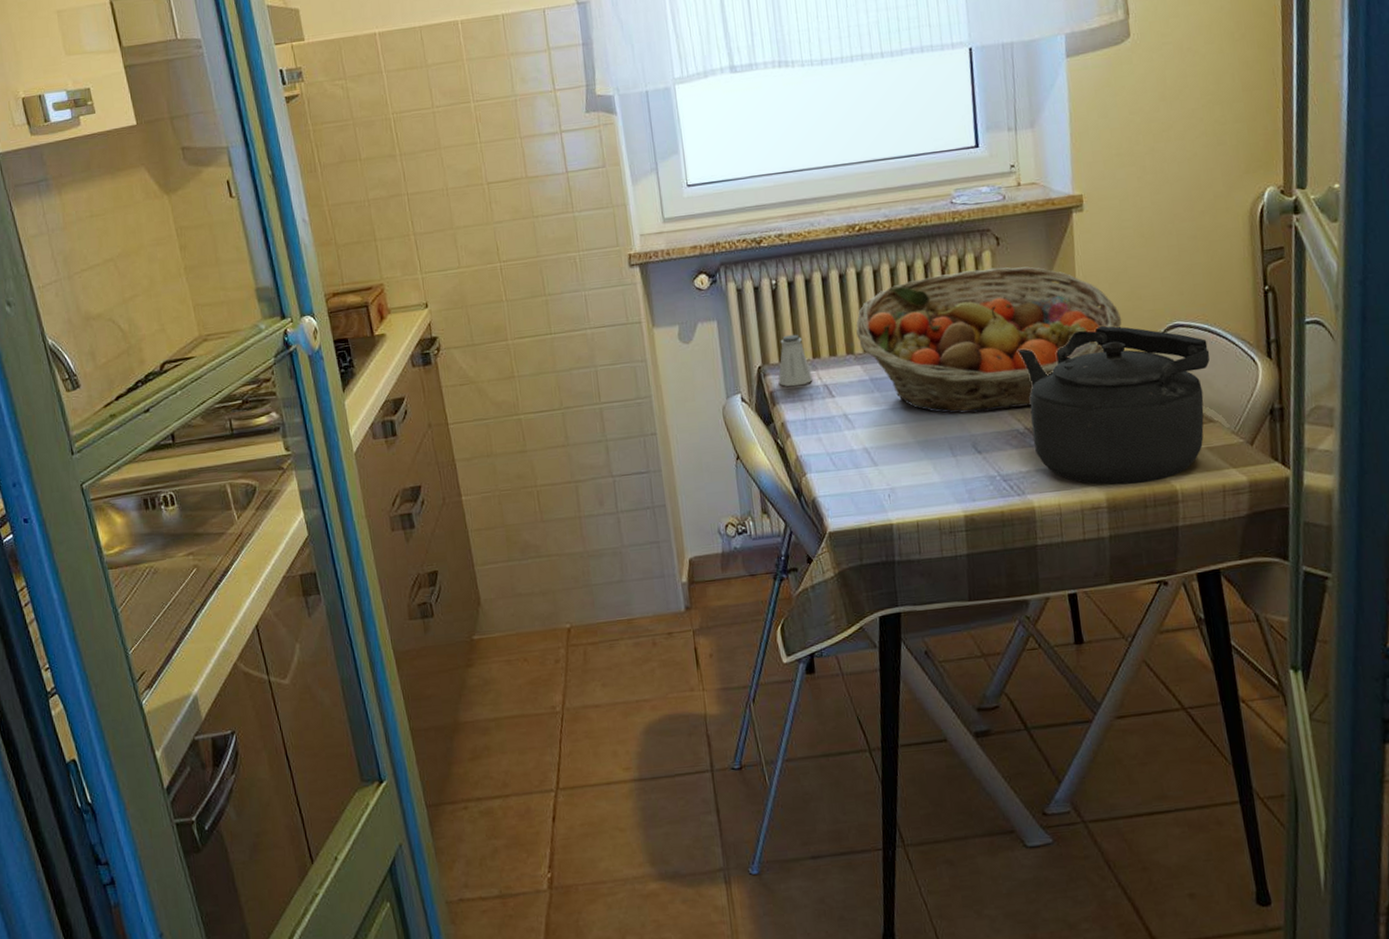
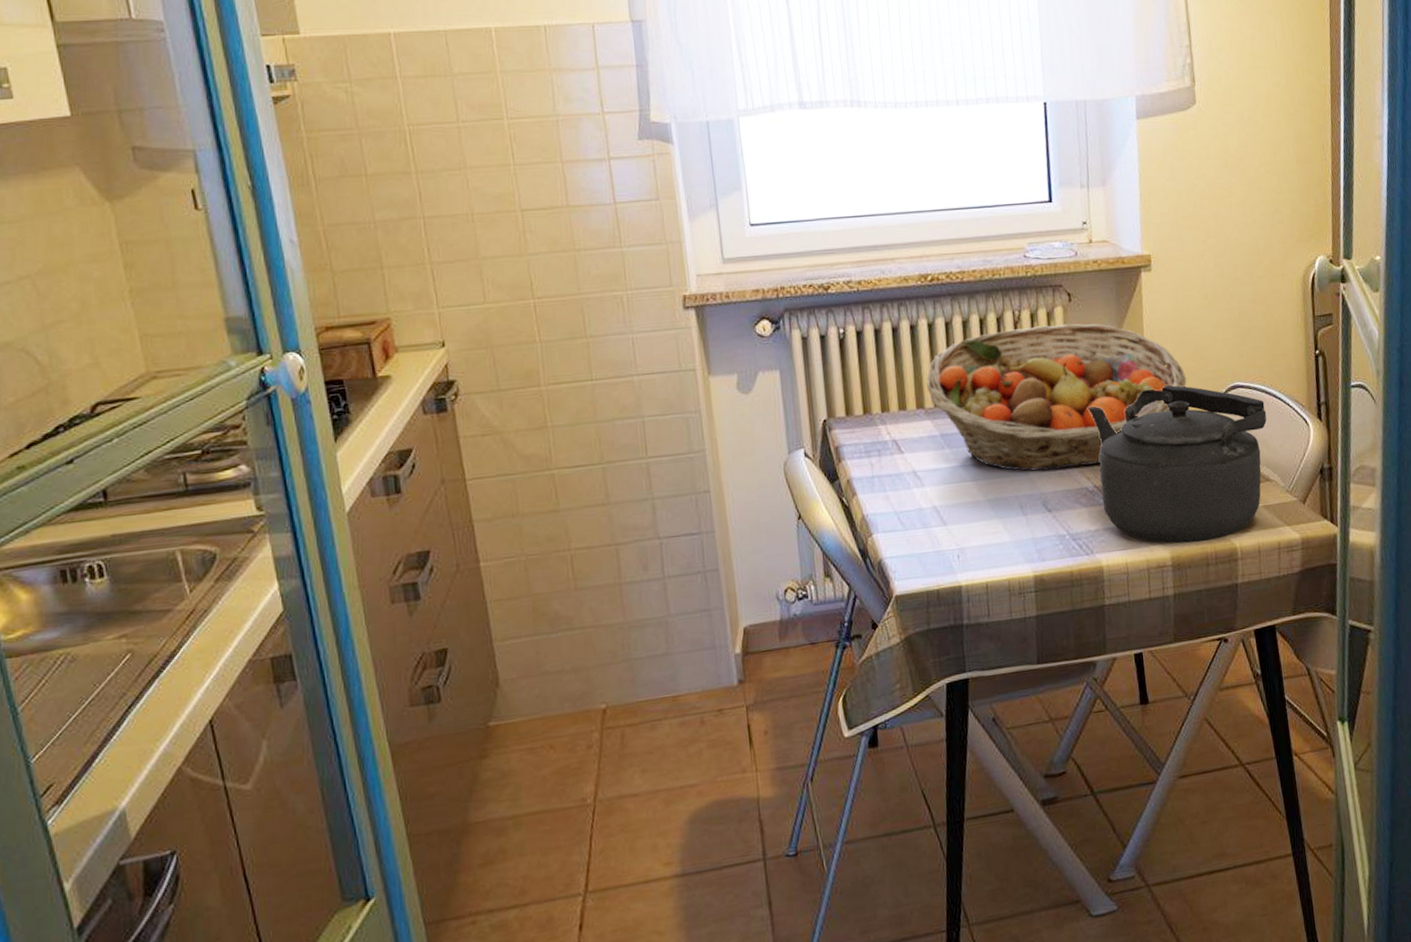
saltshaker: present [778,334,813,387] -> none [844,386,881,442]

